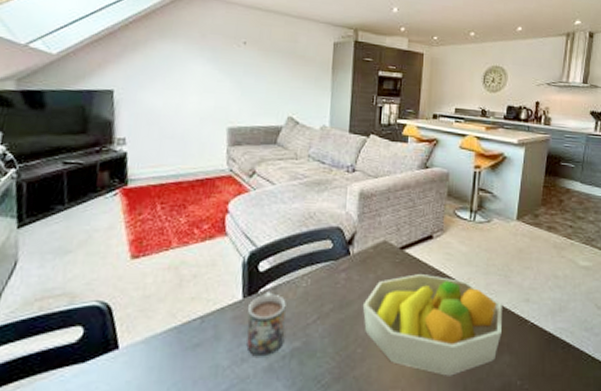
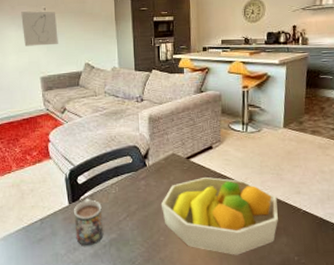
wall art: none [212,42,259,89] -> present [21,11,58,46]

